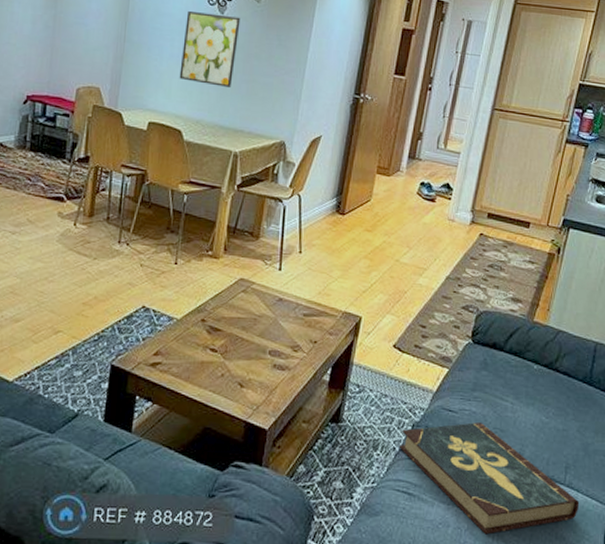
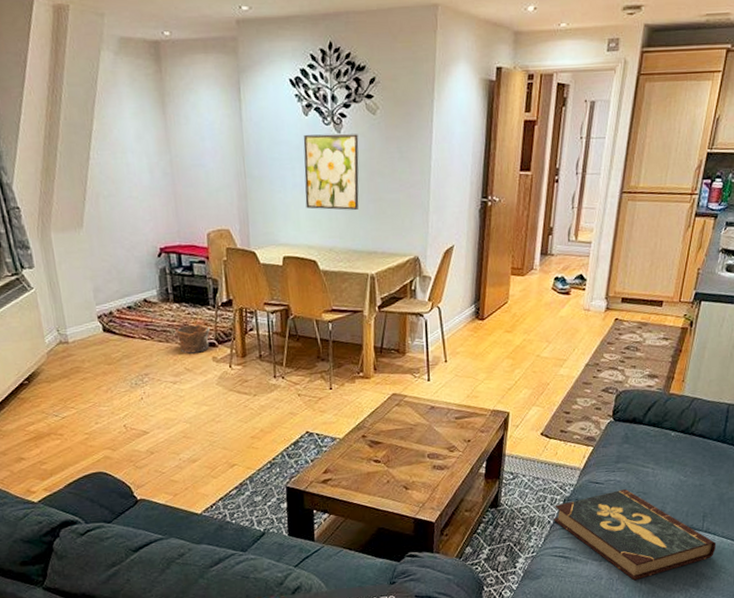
clay pot: none [25,175,62,206] -> present [176,323,211,354]

